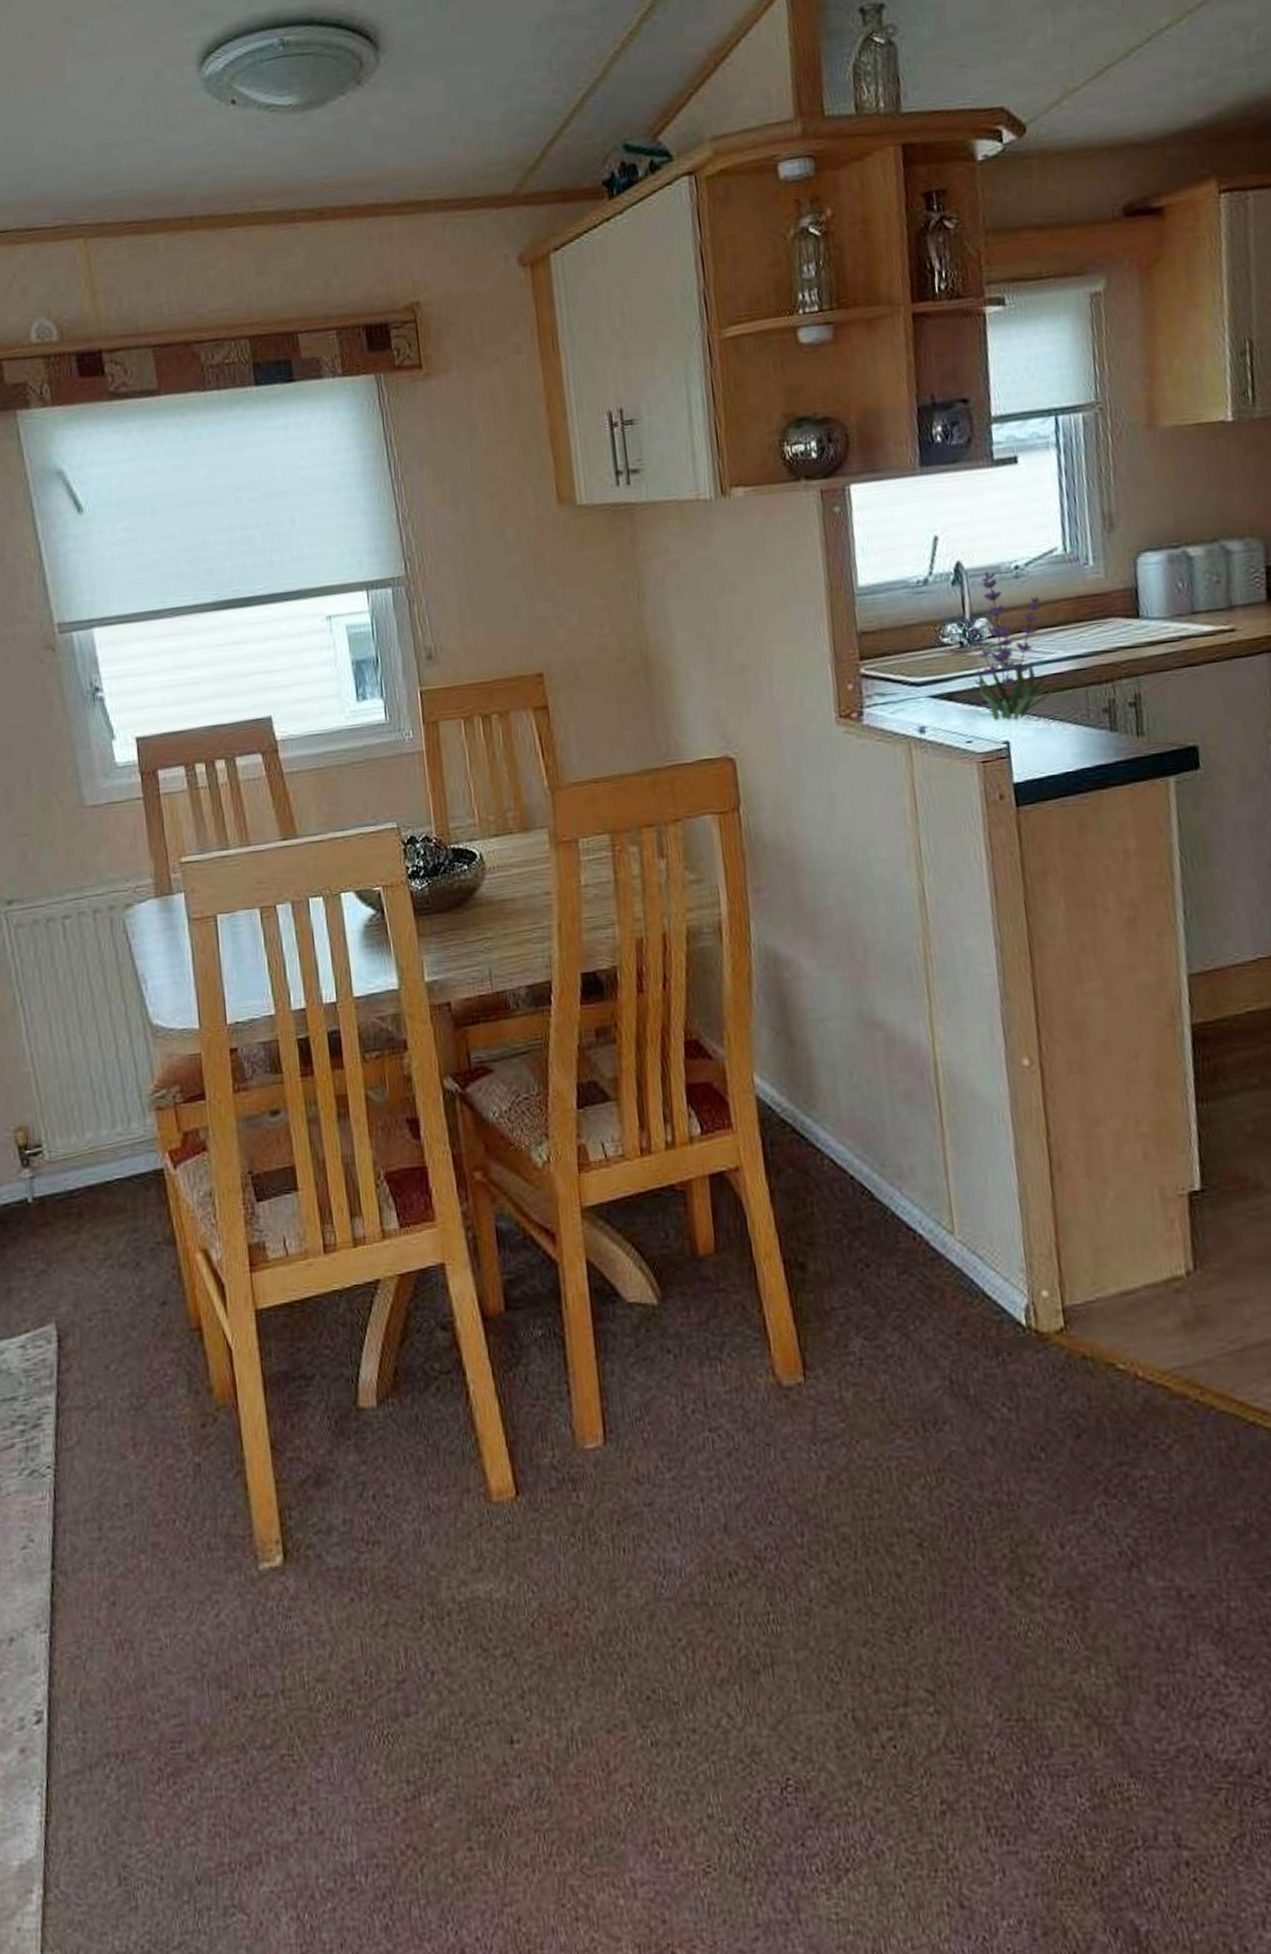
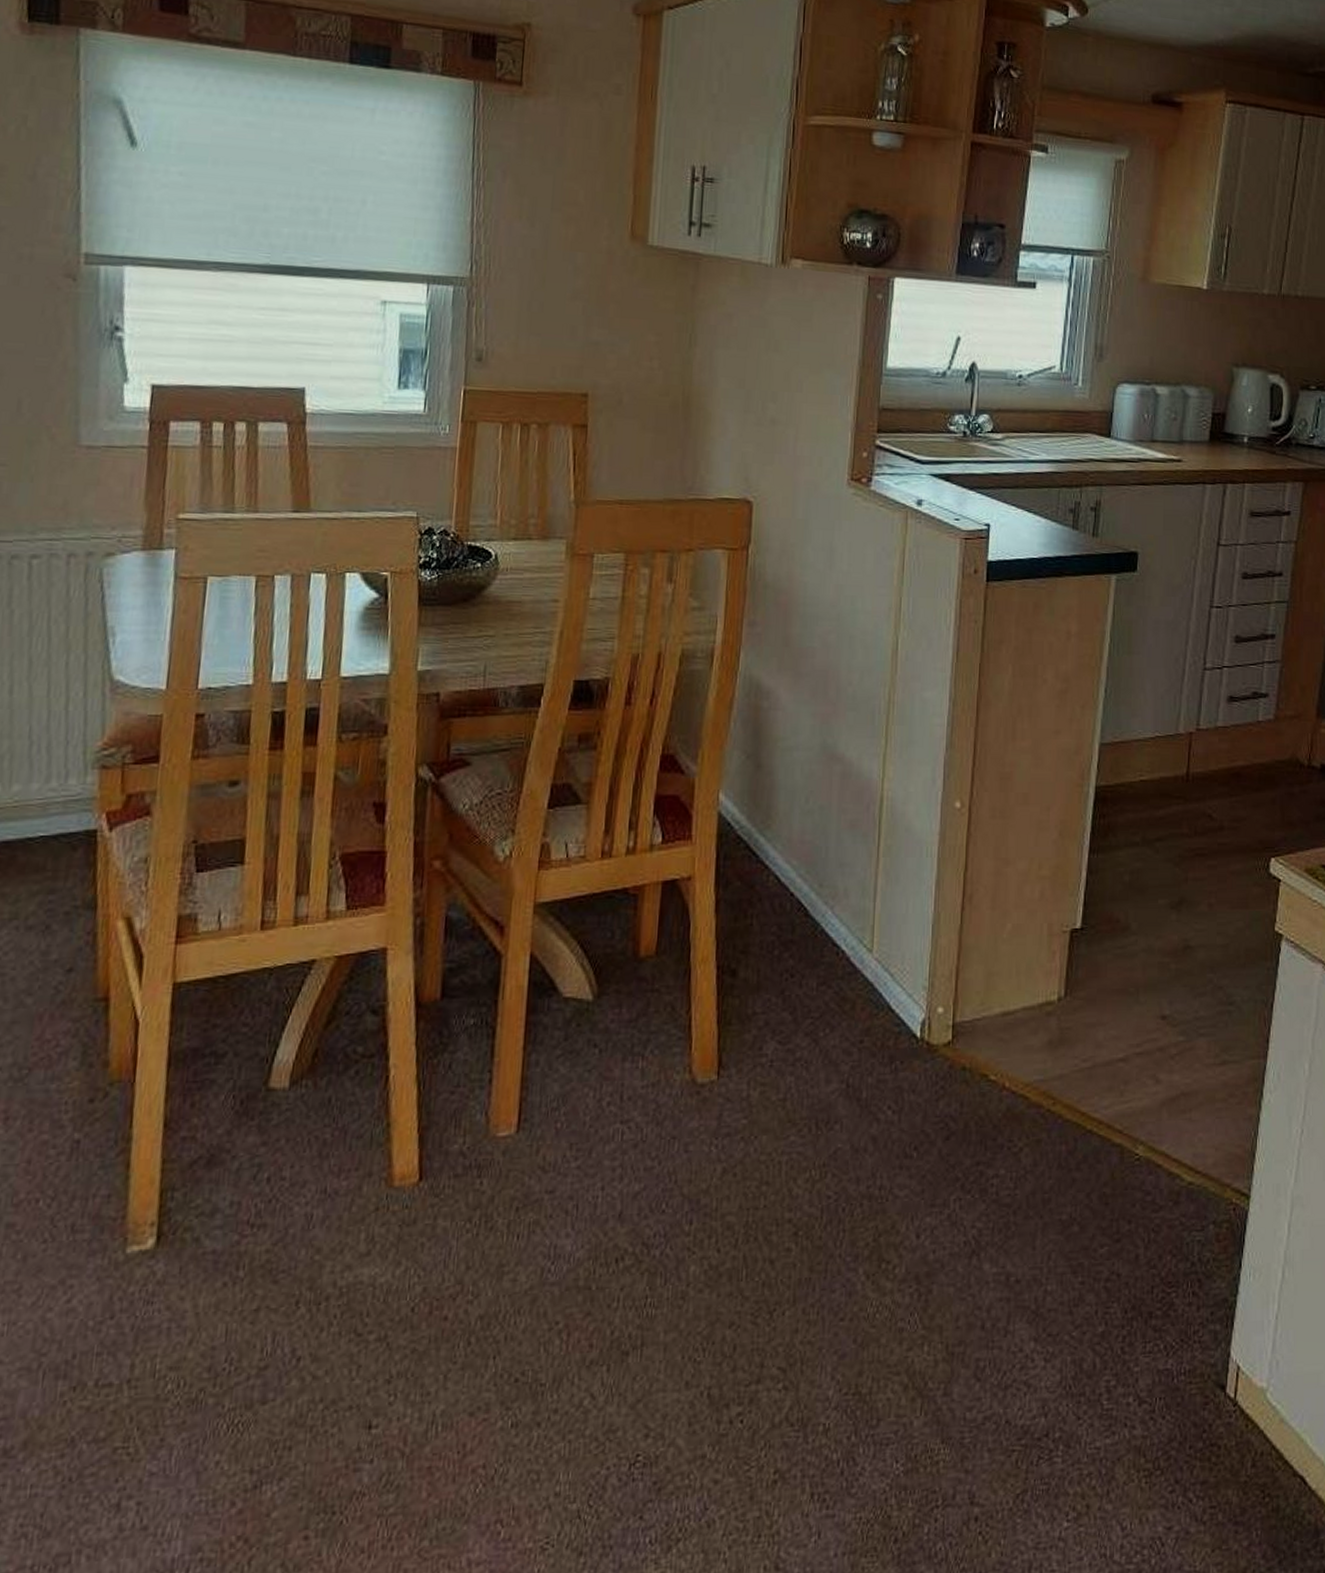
plant: present [963,571,1059,721] -> none [960,375,1038,507]

